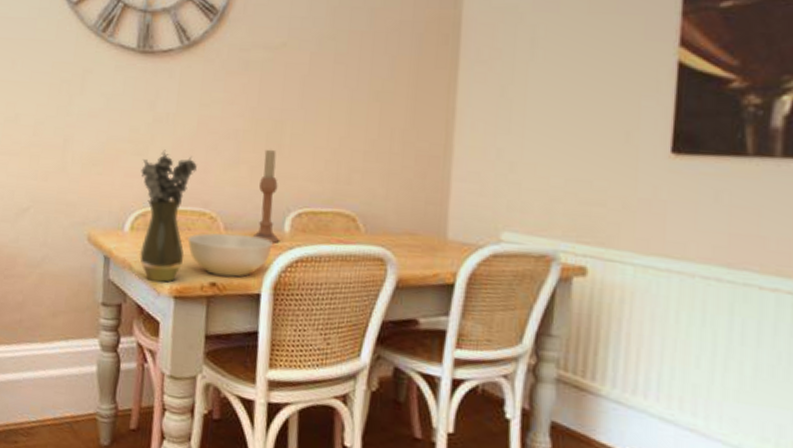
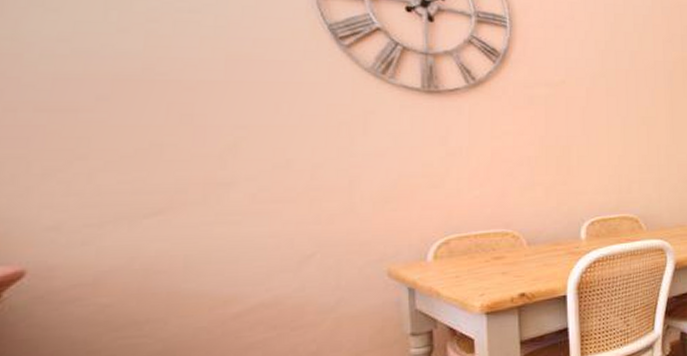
vase: present [139,149,197,283] -> none [439,180,495,303]
bowl: present [187,233,273,277] -> none [493,246,572,286]
candlestick: present [253,149,279,245] -> none [554,171,577,251]

